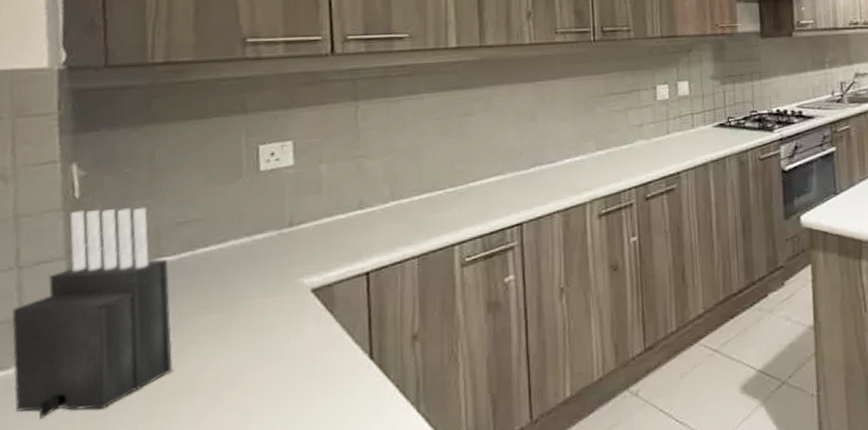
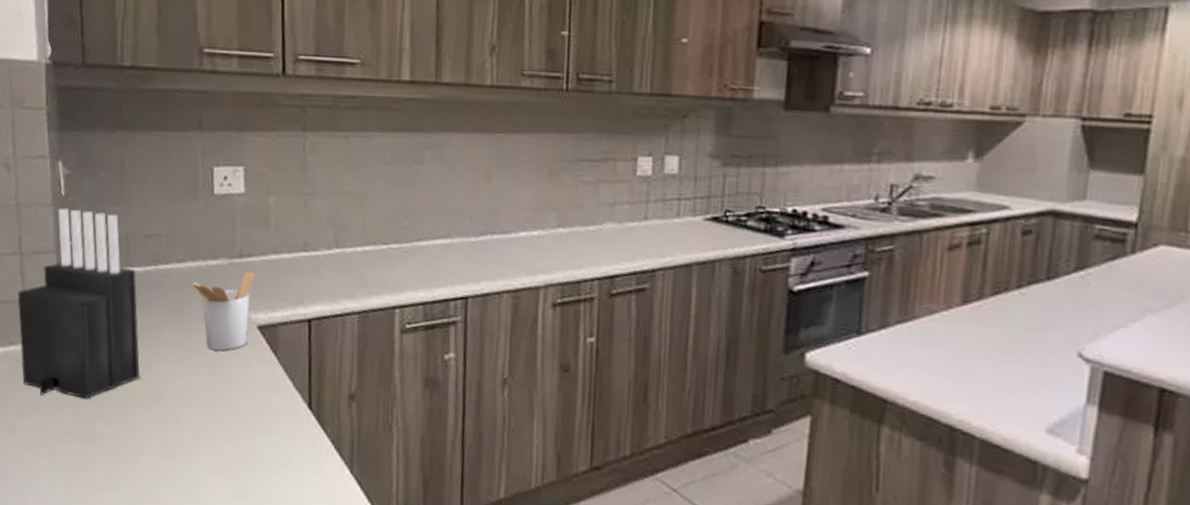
utensil holder: none [234,239,307,324] -> present [191,272,255,352]

